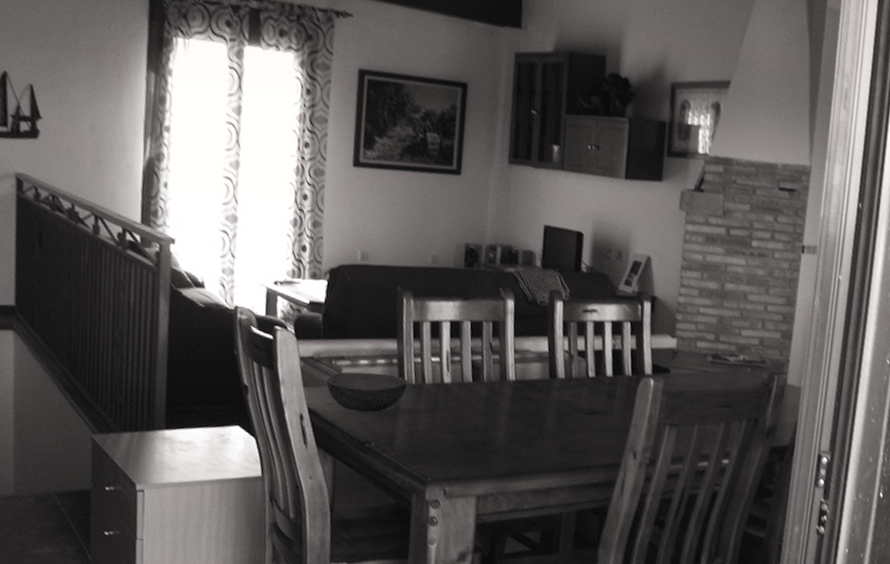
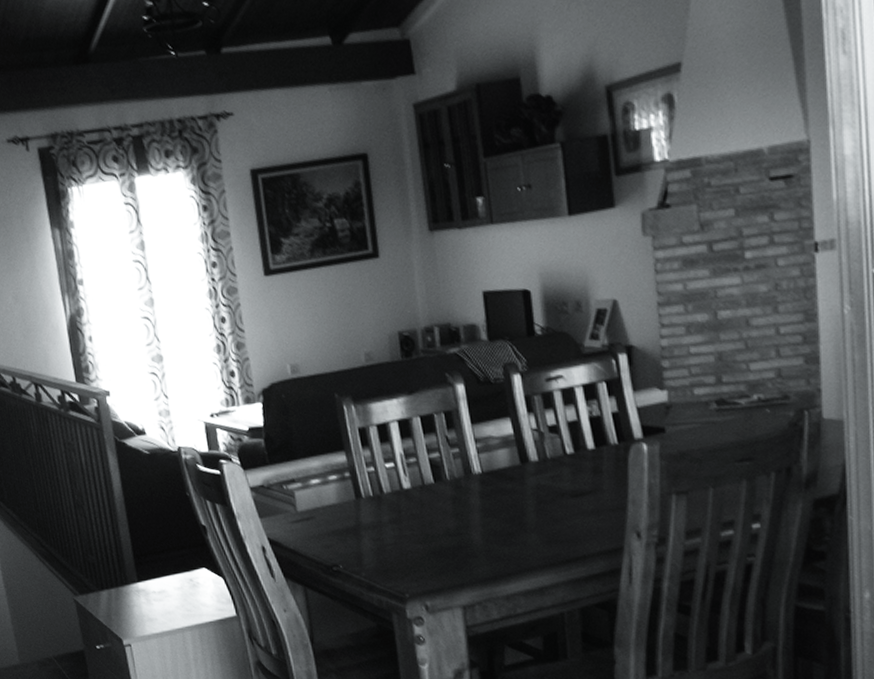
bowl: present [326,371,409,412] -> none [281,490,366,535]

